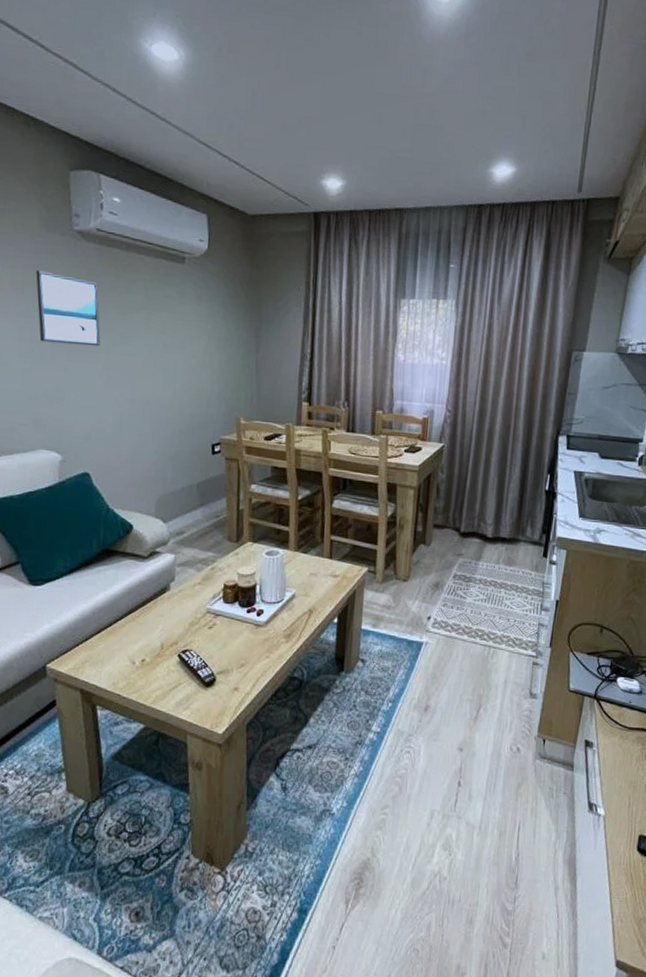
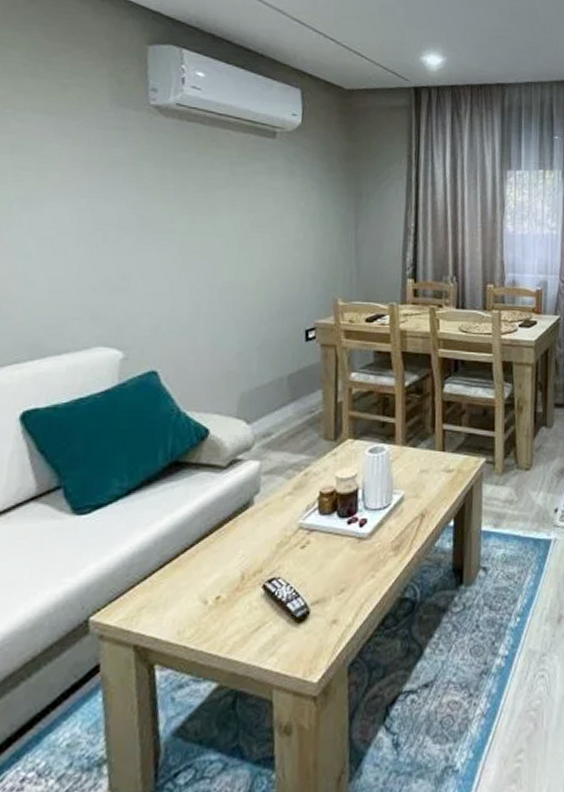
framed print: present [36,270,101,347] -> none [102,147,177,228]

